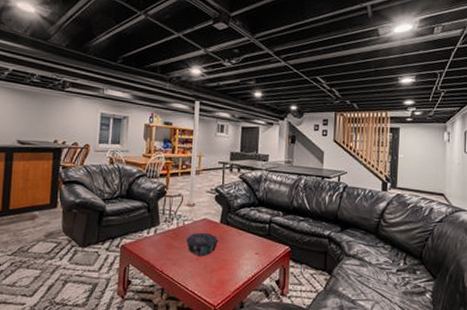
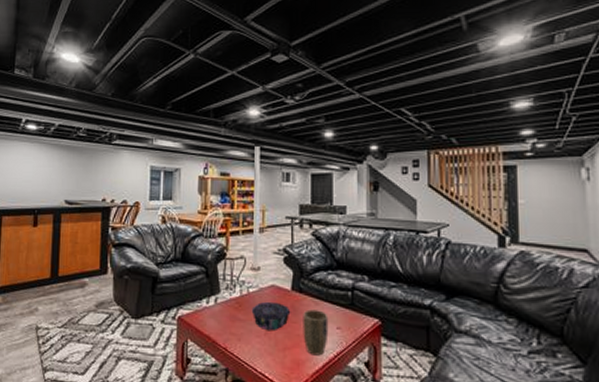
plant pot: none [227,239,249,276] -> present [303,309,329,356]

